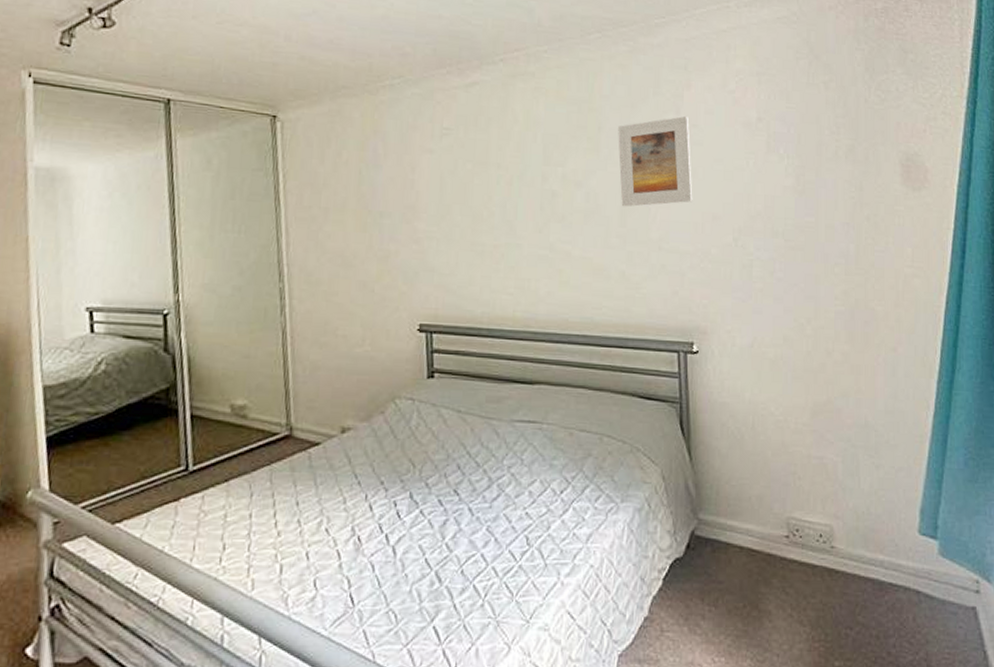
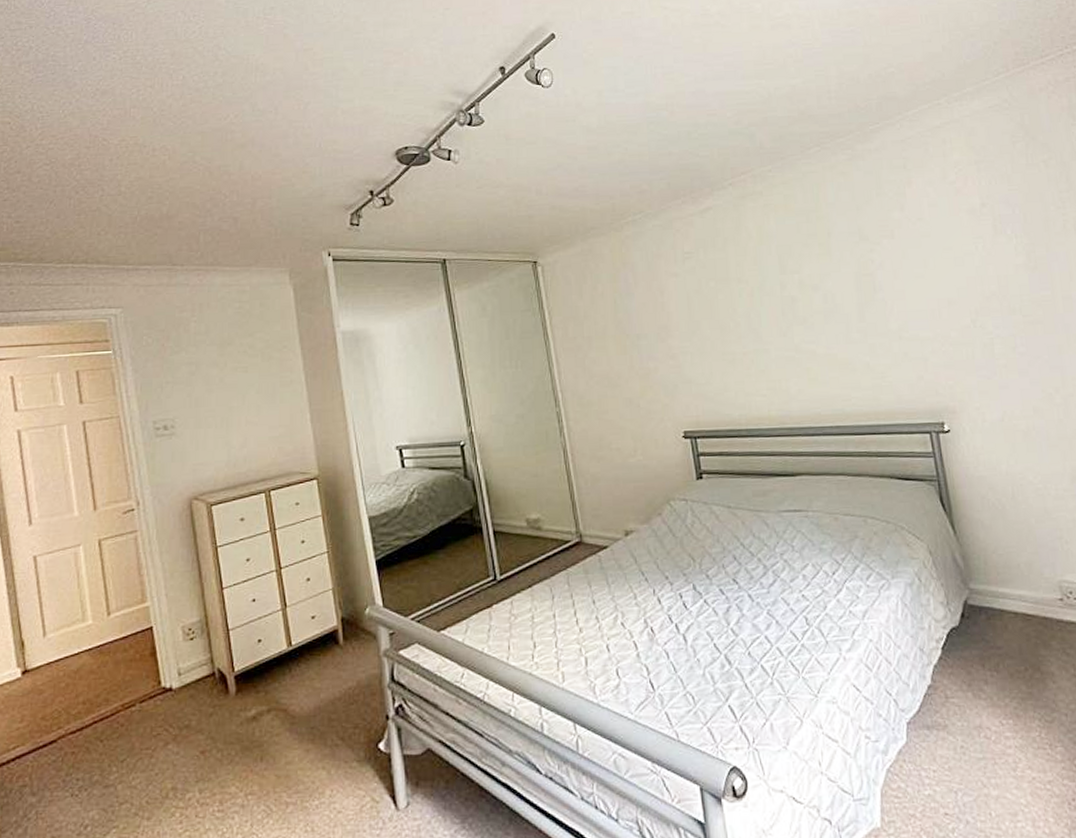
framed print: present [618,115,693,207] -> none [846,211,927,304]

